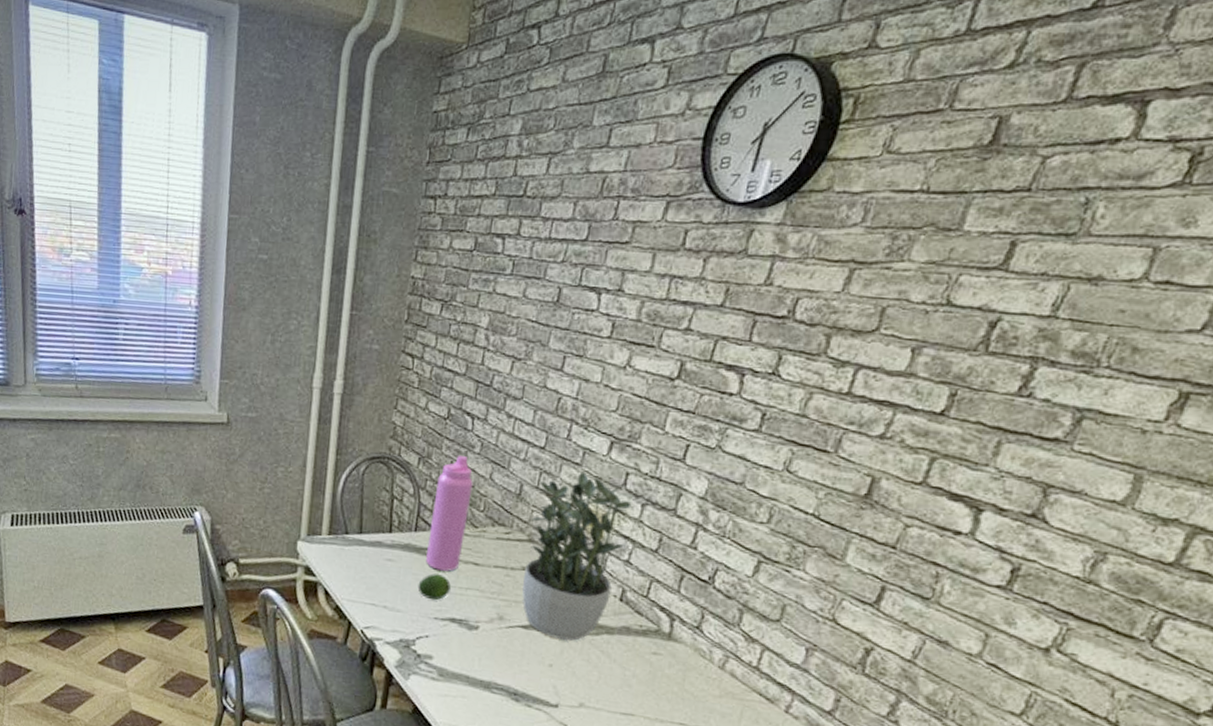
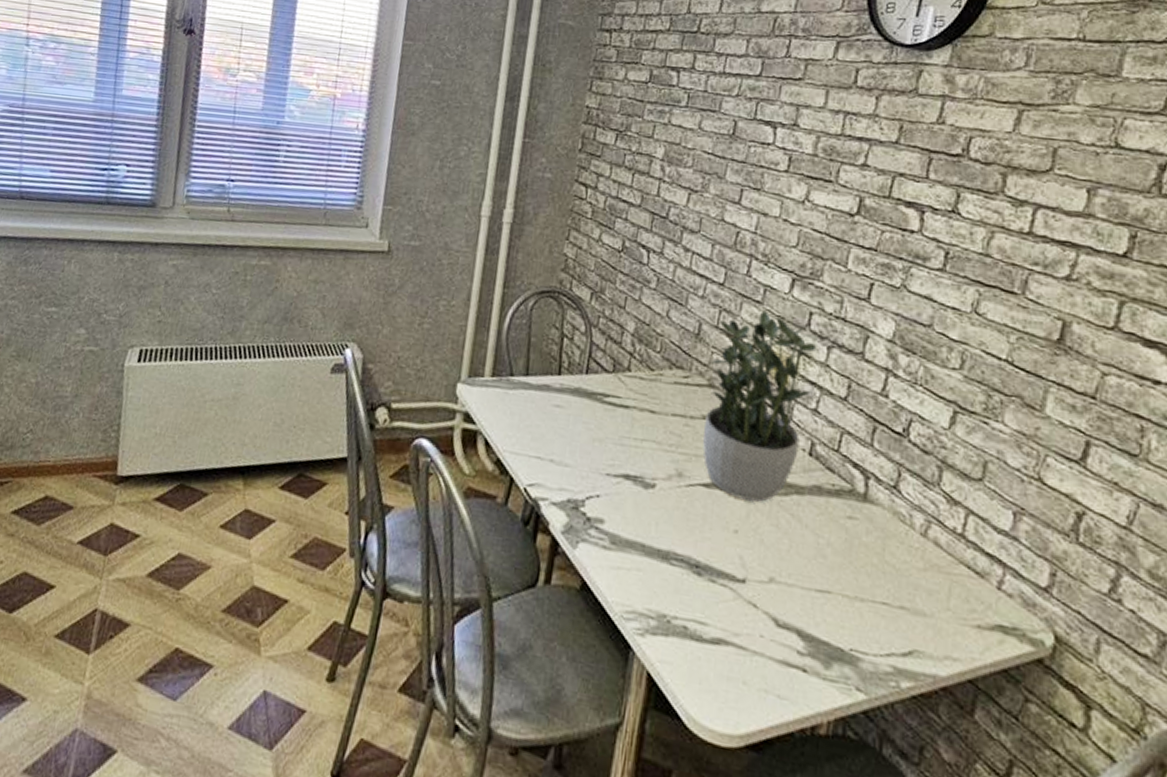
fruit: present [417,573,451,601] -> none [588,422,625,454]
water bottle: present [426,456,473,572] -> none [598,291,649,420]

